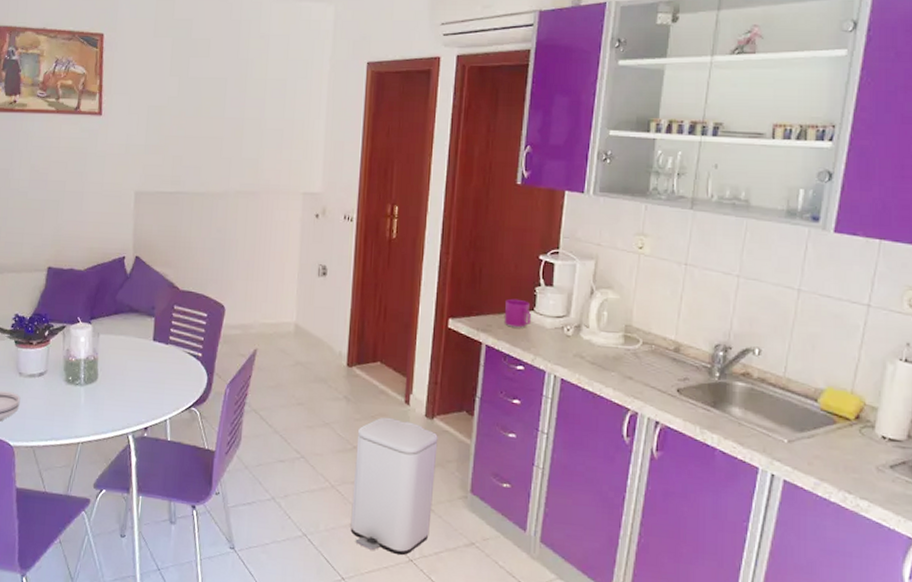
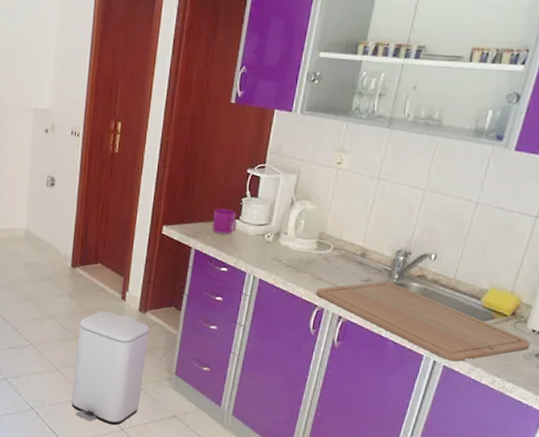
chopping board: none [627,380,882,475] -> present [316,281,531,362]

